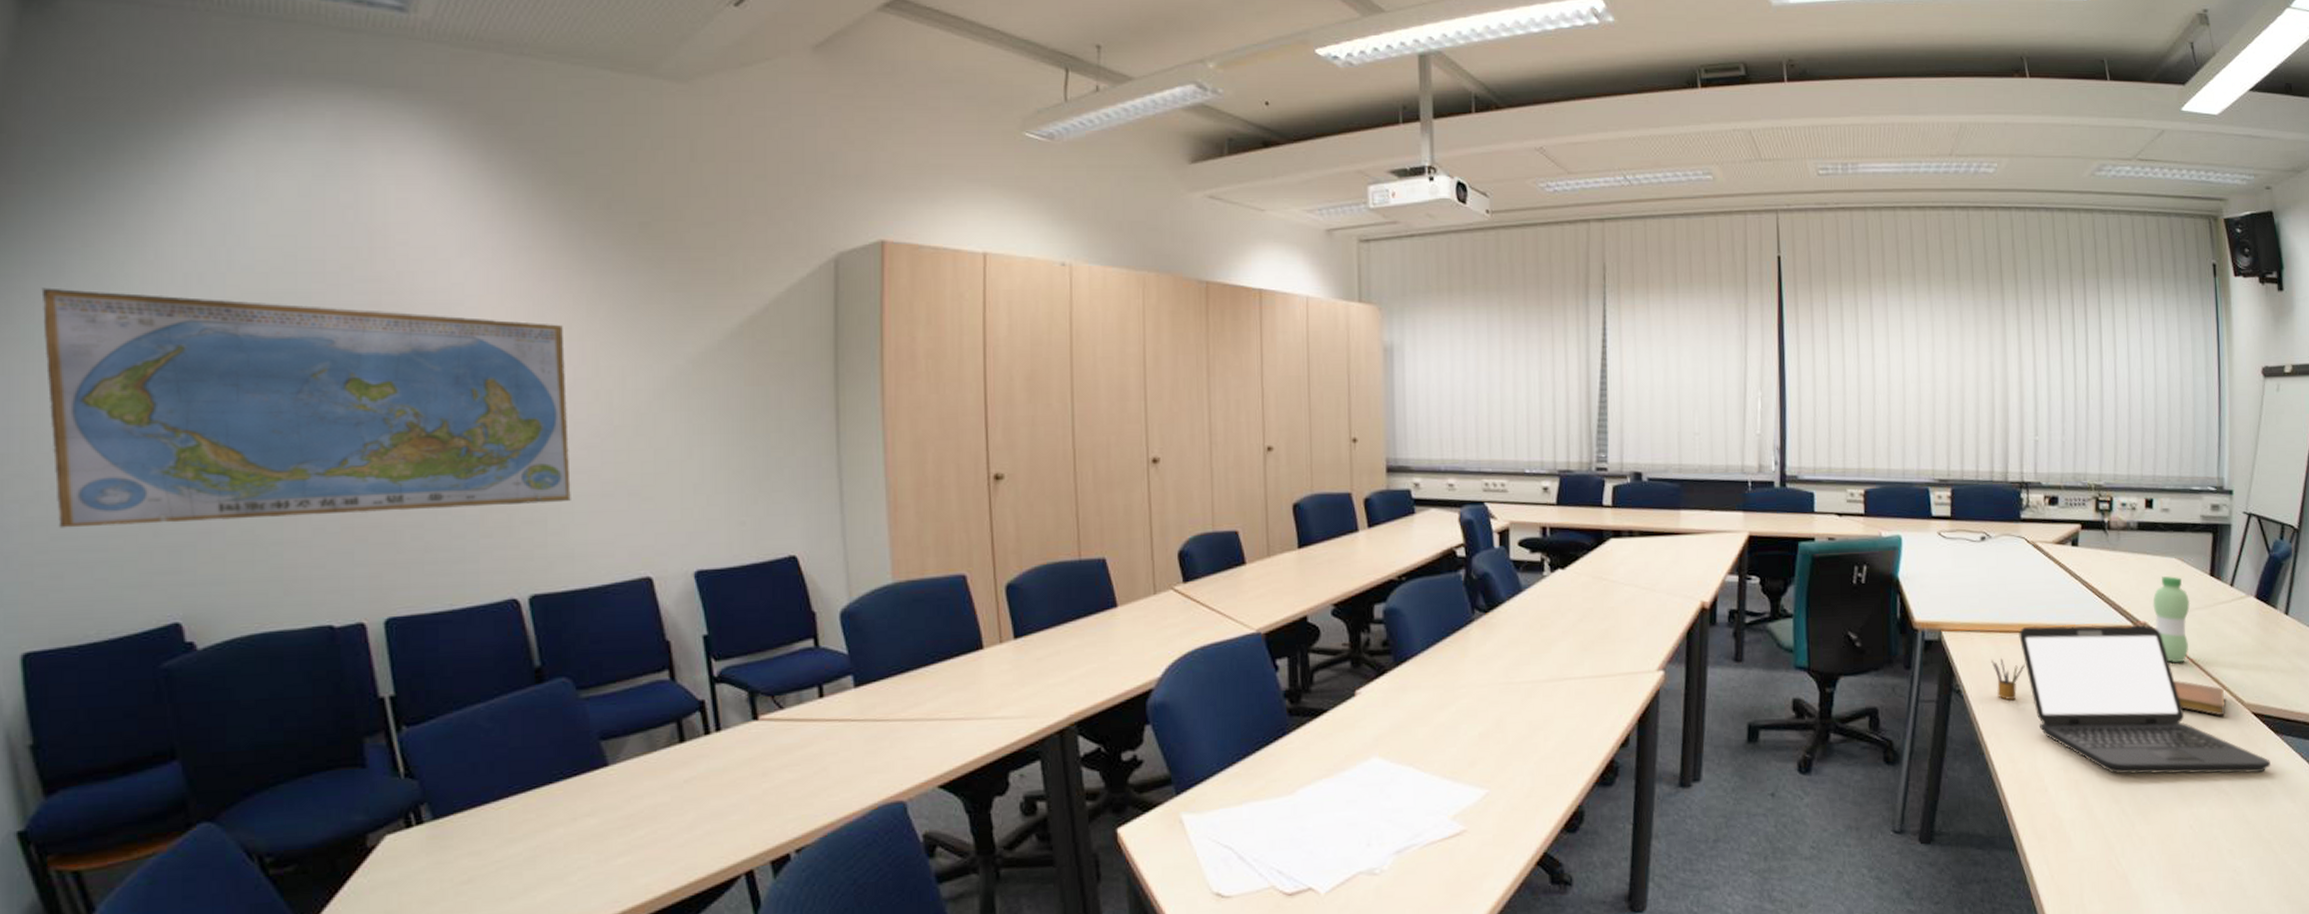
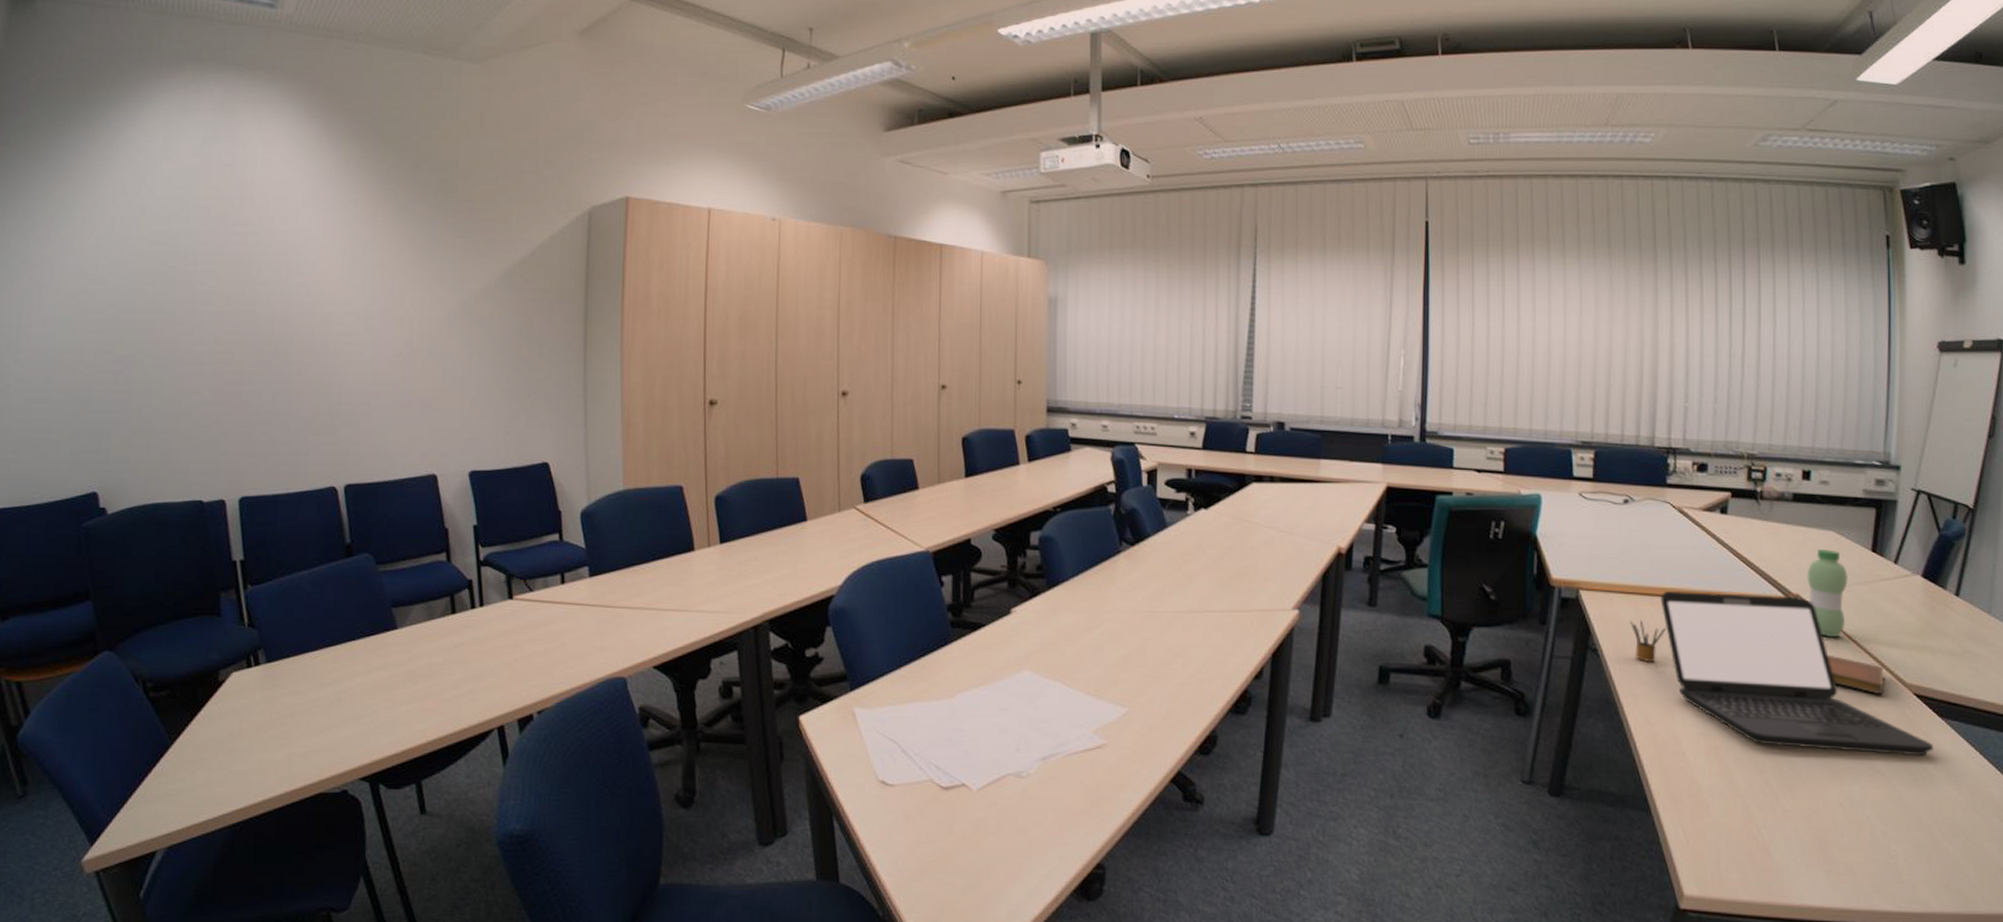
world map: present [41,287,571,528] -> none [15,226,379,414]

